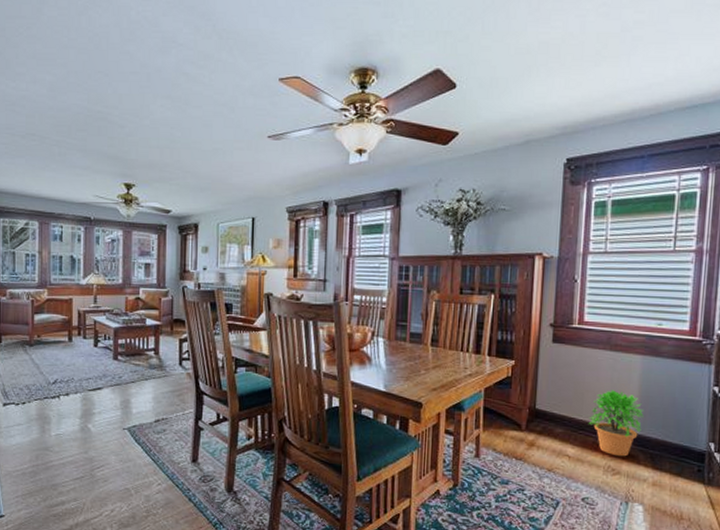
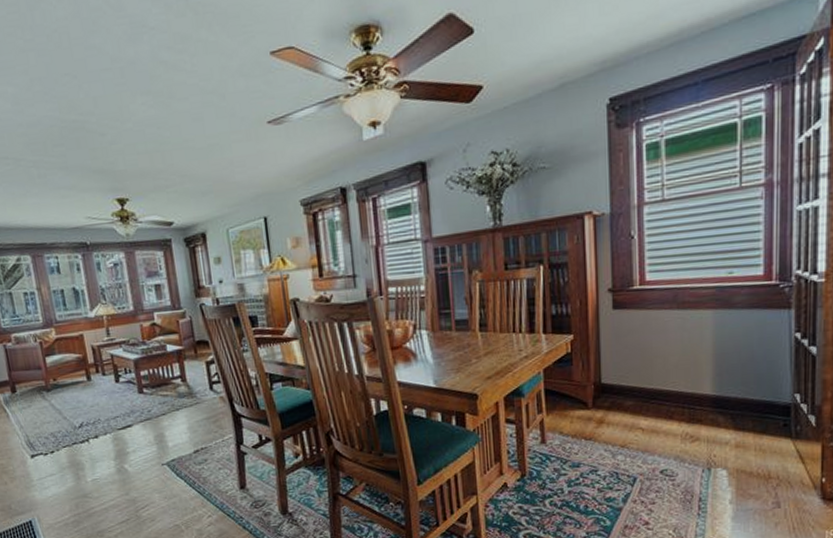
potted plant: present [588,390,644,457] -> none [660,351,720,422]

